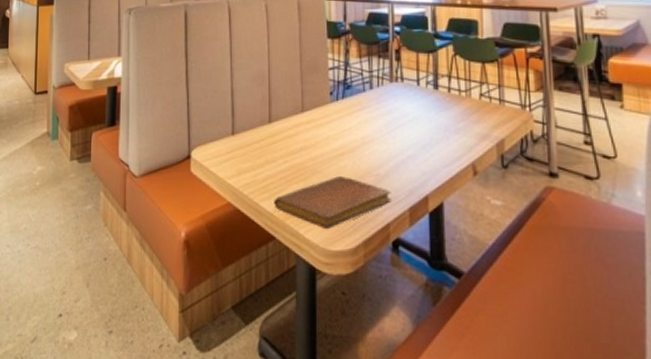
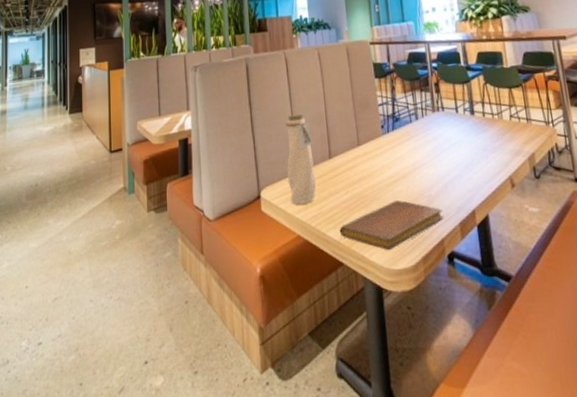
water bottle: none [221,70,253,169] -> present [286,113,317,204]

